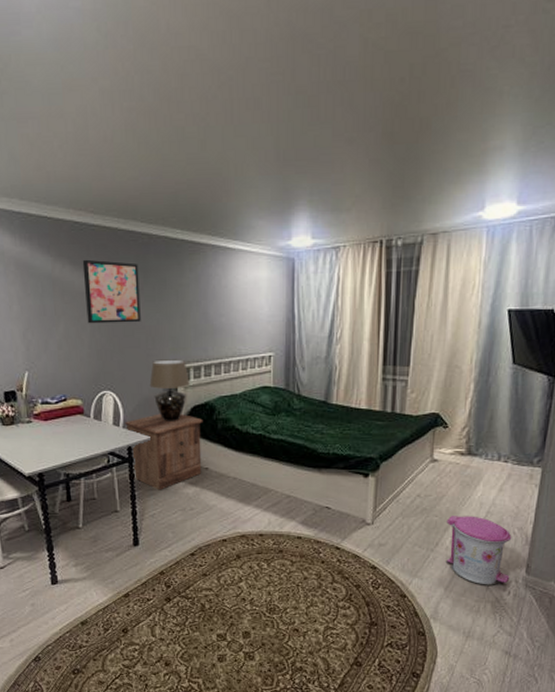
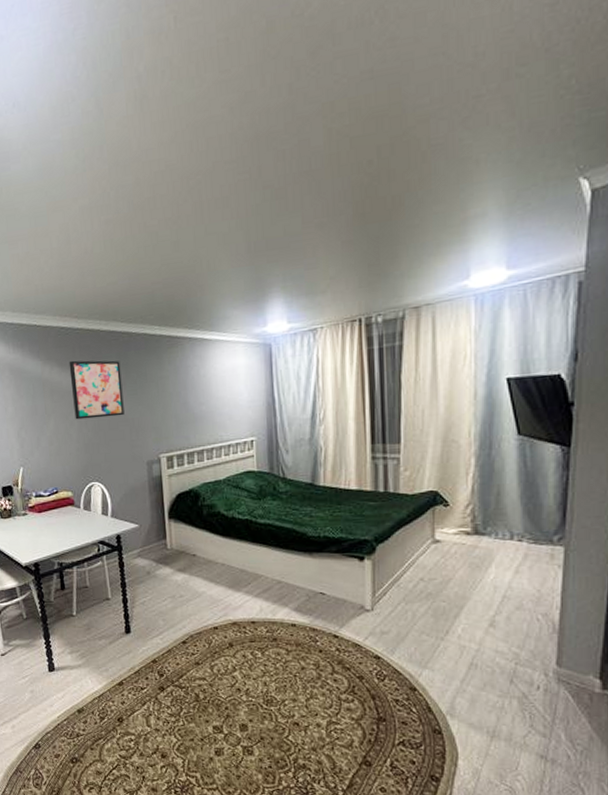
nightstand: present [124,413,203,490] -> none [112,502,190,578]
table lamp: present [149,359,190,421] -> none [135,448,174,510]
trash can: present [445,516,512,585] -> none [456,601,538,679]

